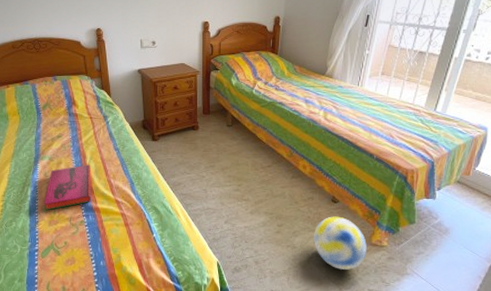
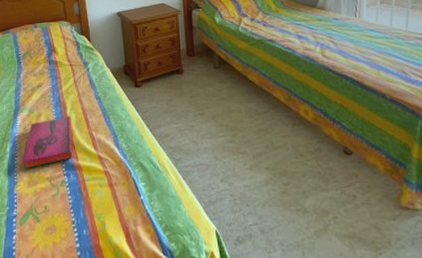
ball: present [314,216,367,270] -> none [327,171,397,241]

